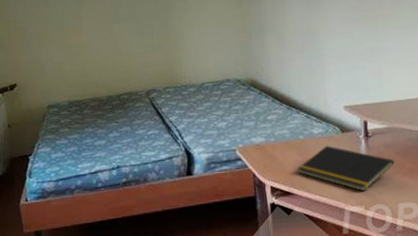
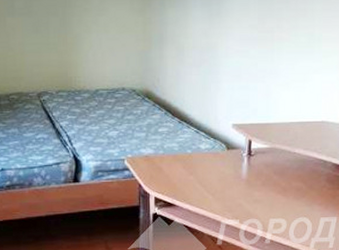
notepad: present [297,145,395,192] -> none [181,161,271,207]

